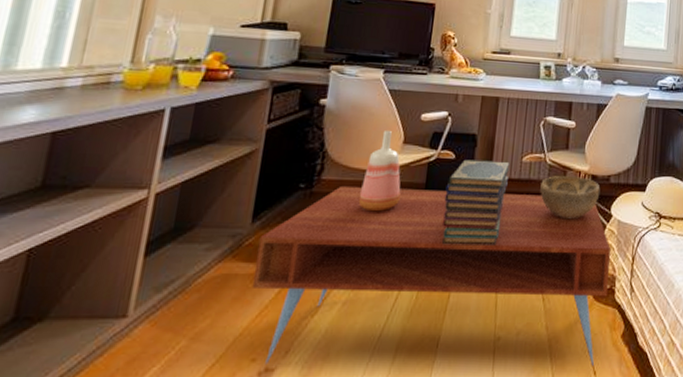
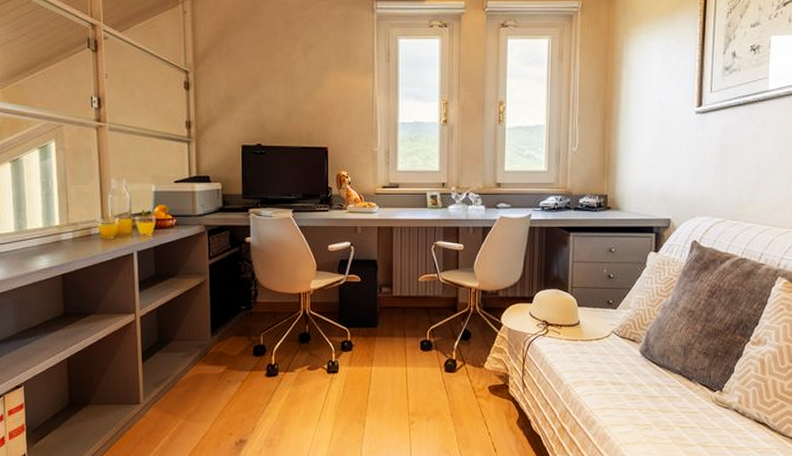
coffee table: present [251,185,612,367] -> none [219,306,504,446]
vase: present [358,131,401,212] -> none [288,261,320,326]
book stack: present [441,159,510,246] -> none [356,281,409,351]
decorative bowl: present [540,176,600,219] -> none [436,292,490,328]

